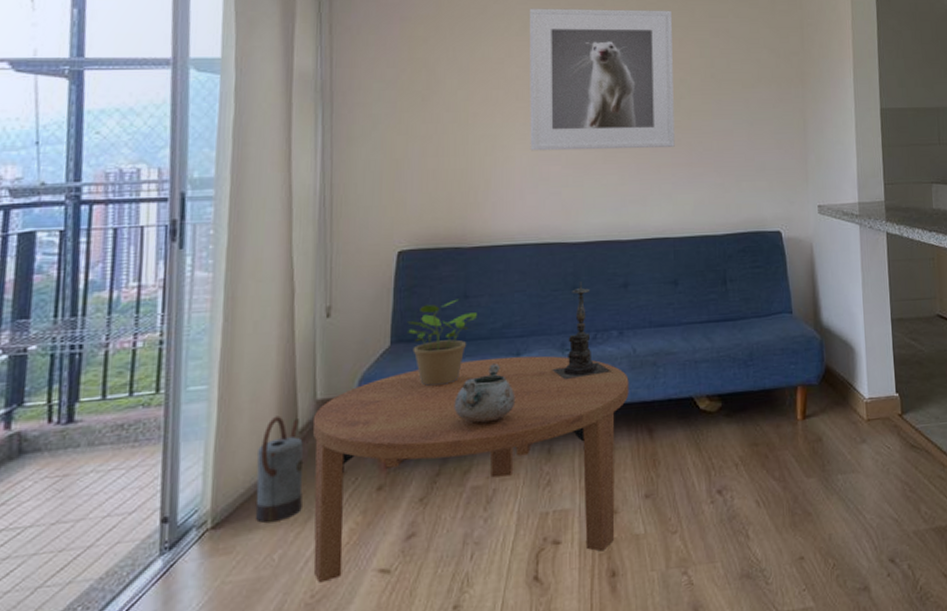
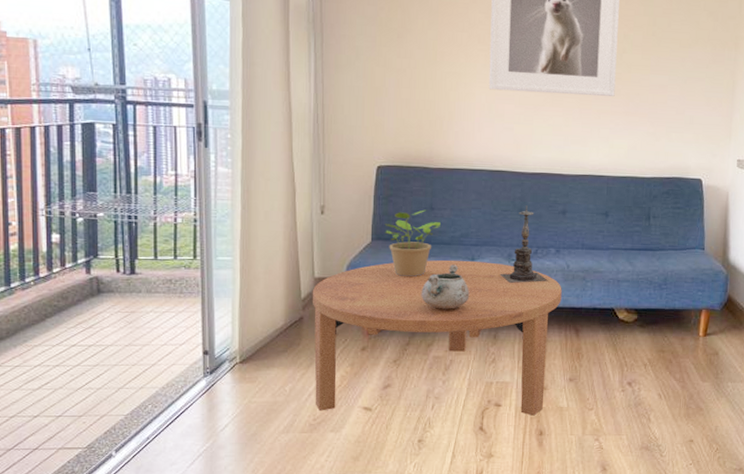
watering can: present [255,415,304,523] -> none [271,286,306,363]

